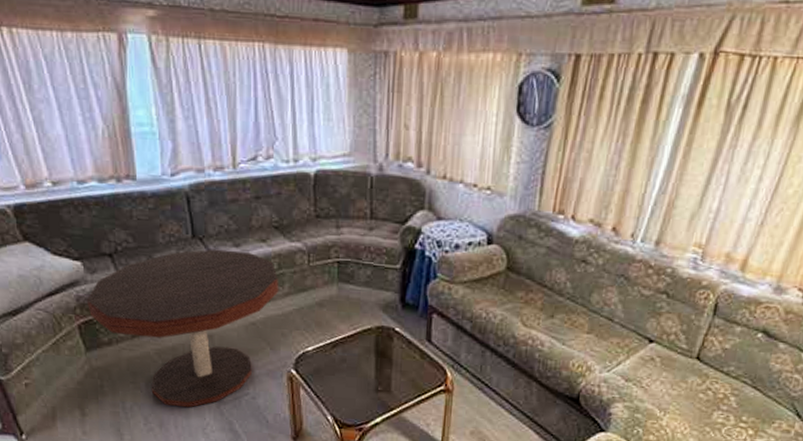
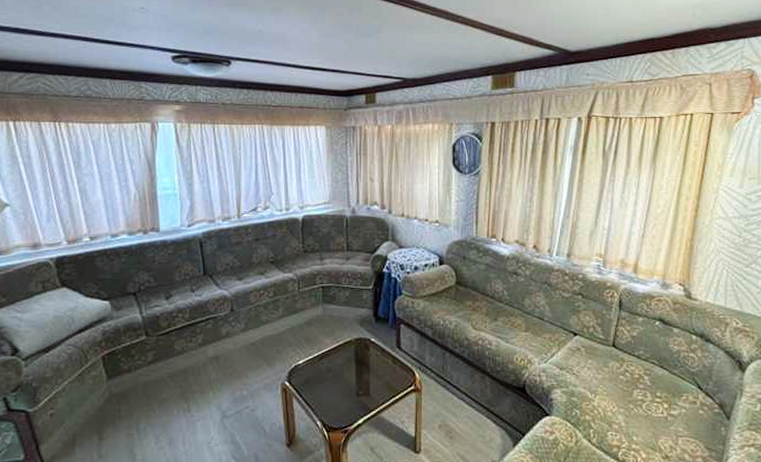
coffee table: present [87,249,279,408] -> none [112,283,275,424]

